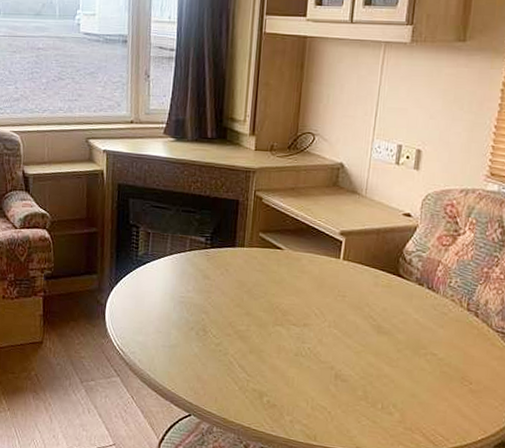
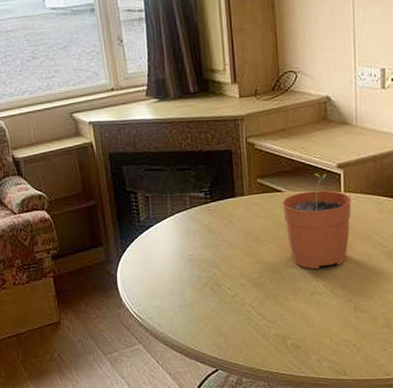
plant pot: none [280,236,349,332] -> present [282,173,352,269]

